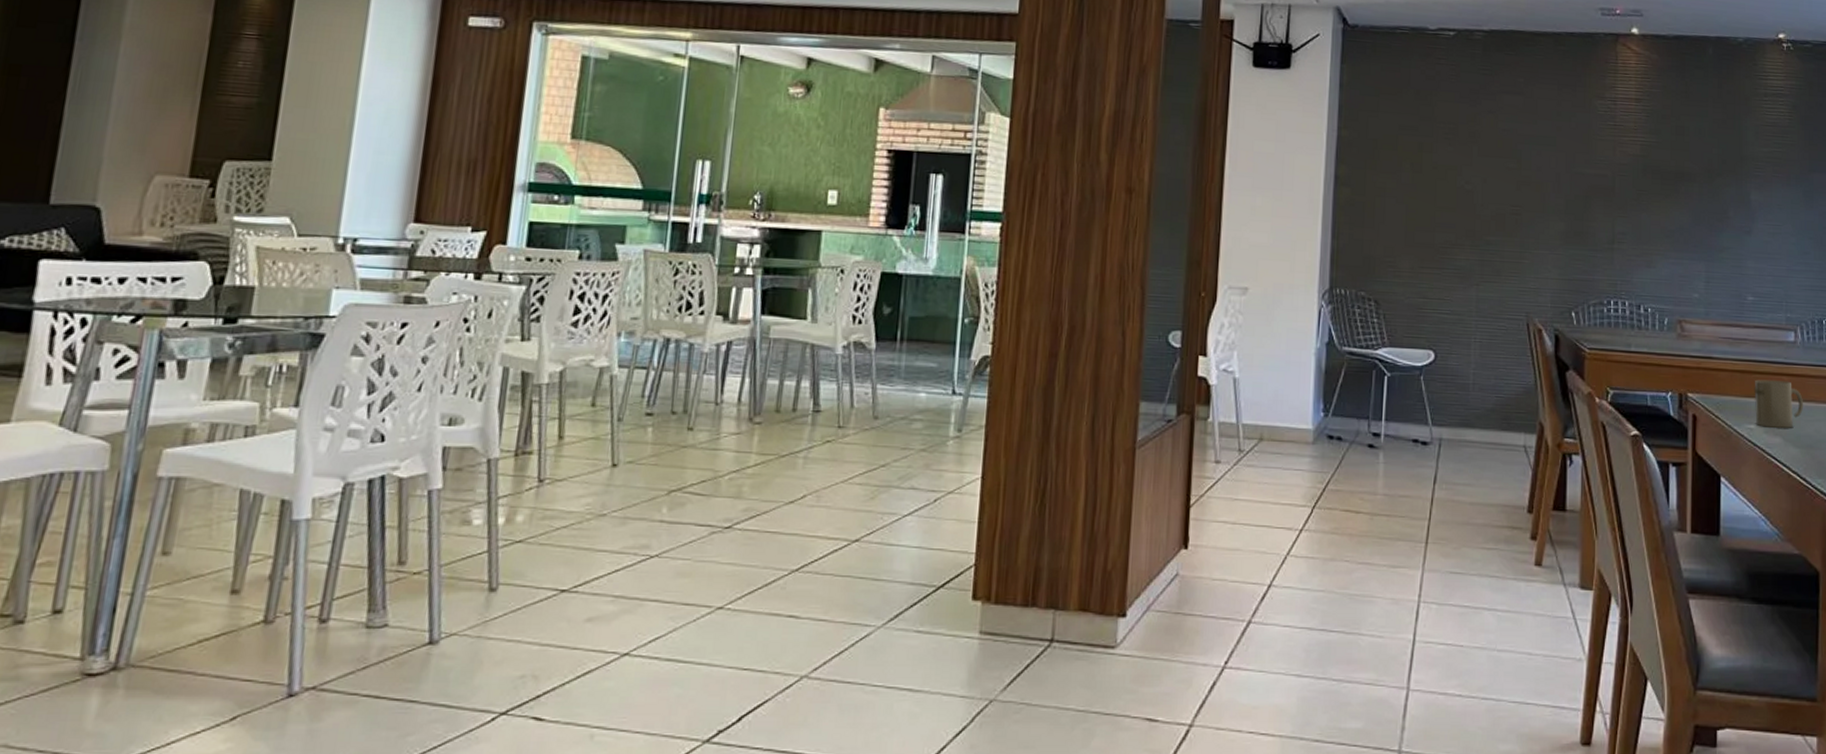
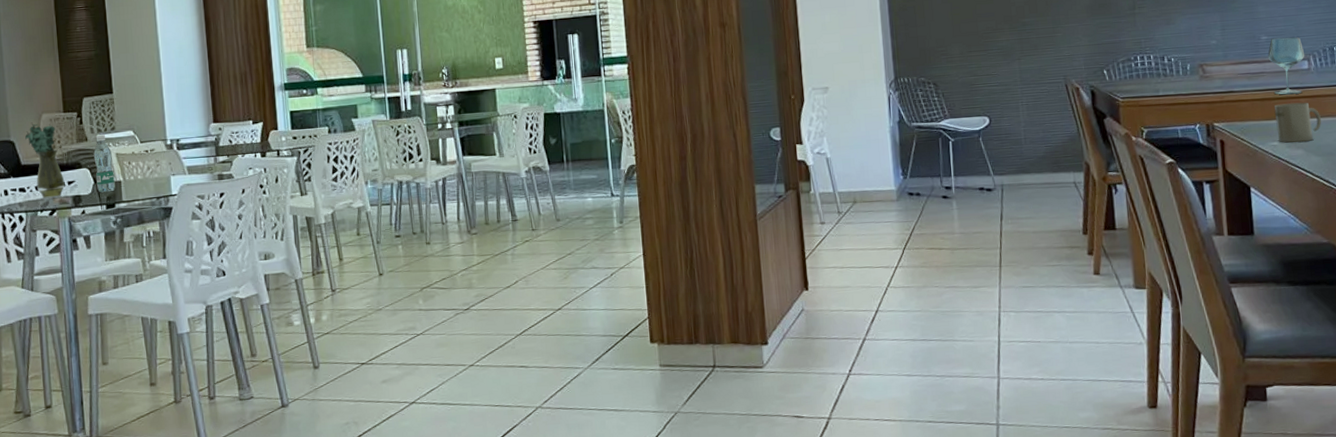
vase: none [120,185,171,298] -> present [25,122,65,199]
bottle: none [215,217,251,302] -> present [93,135,116,194]
wine glass: none [1753,300,1792,370] -> present [1268,37,1305,95]

